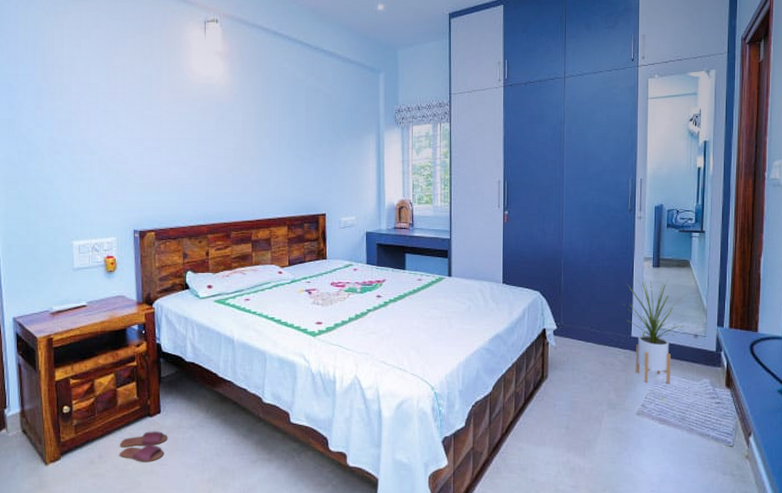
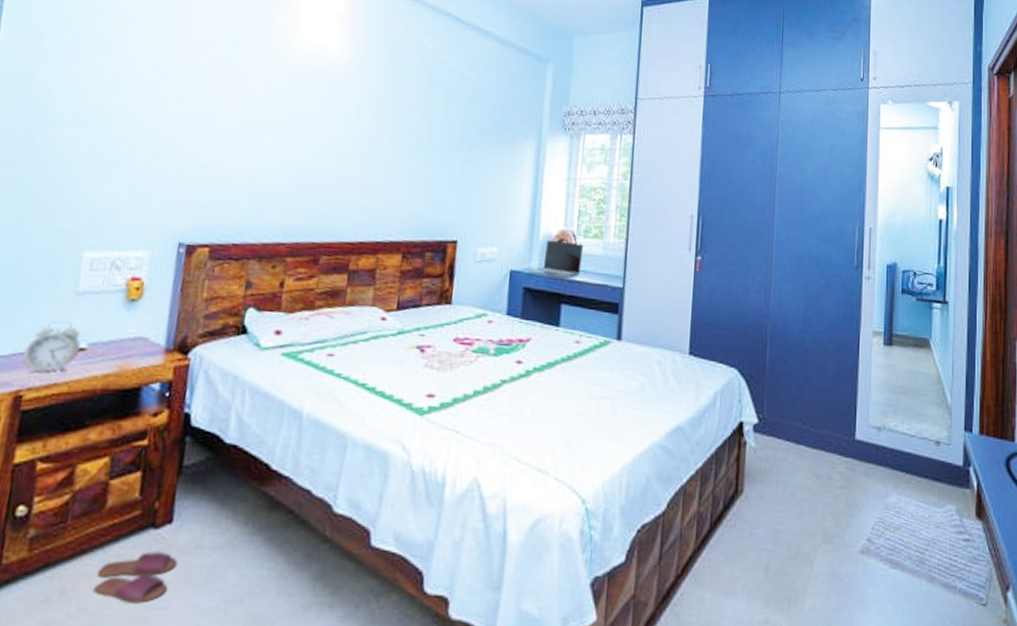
alarm clock: none [48,287,83,323] -> present [23,320,81,373]
laptop: none [379,207,418,236] -> present [528,239,583,279]
house plant: present [623,276,687,384] -> none [845,356,927,510]

